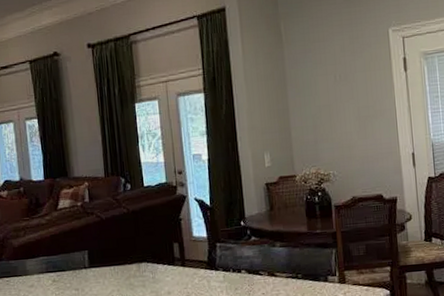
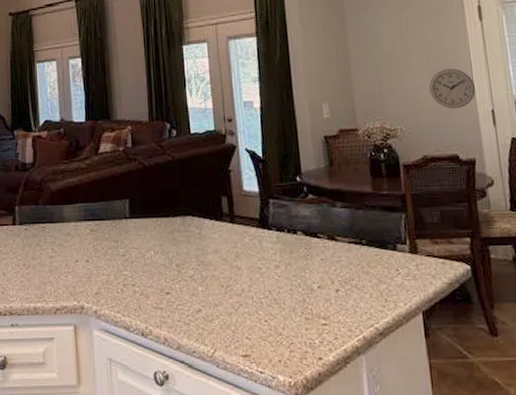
wall clock: none [358,116,400,154] -> present [428,68,476,109]

